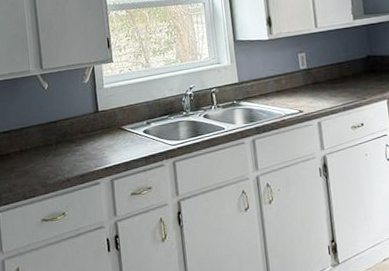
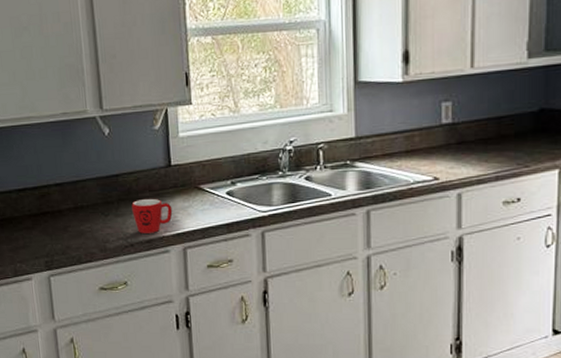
mug: none [67,139,101,170] -> present [132,198,173,233]

